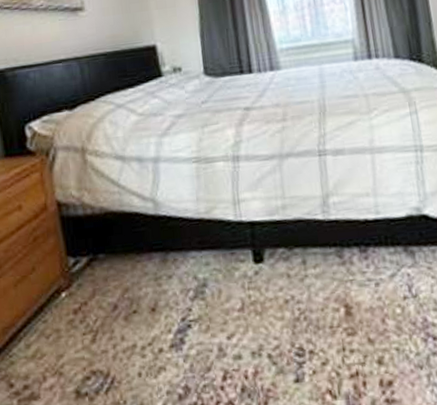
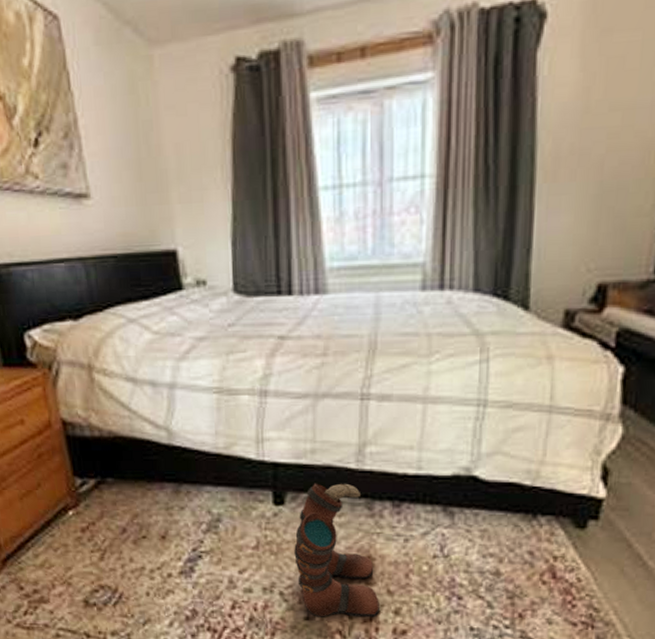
boots: none [276,234,364,378] -> present [294,483,379,617]

